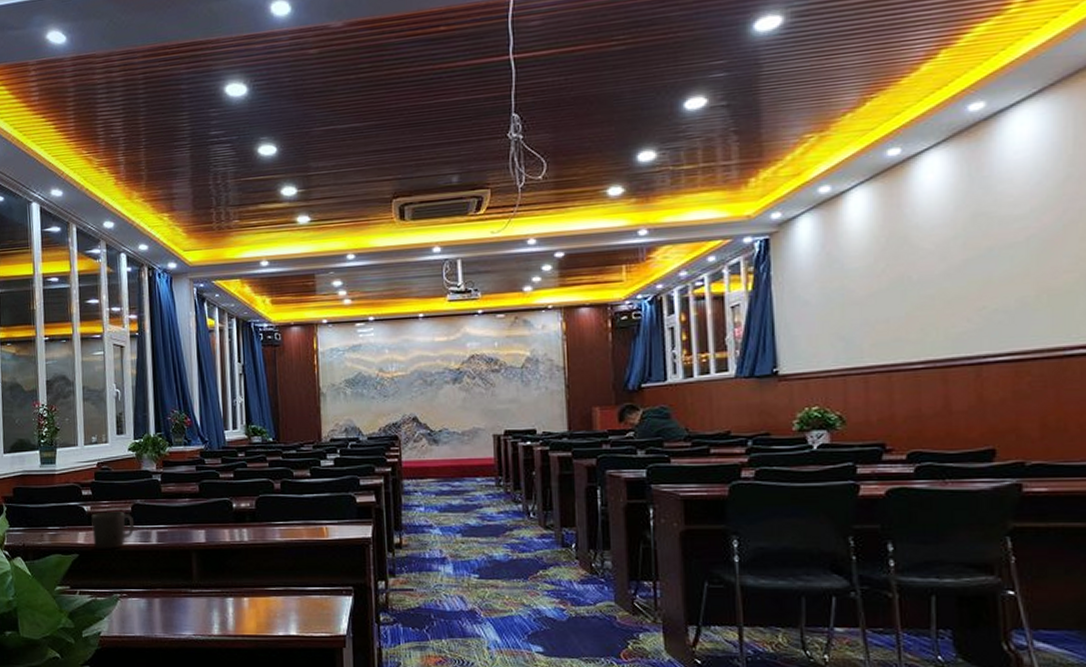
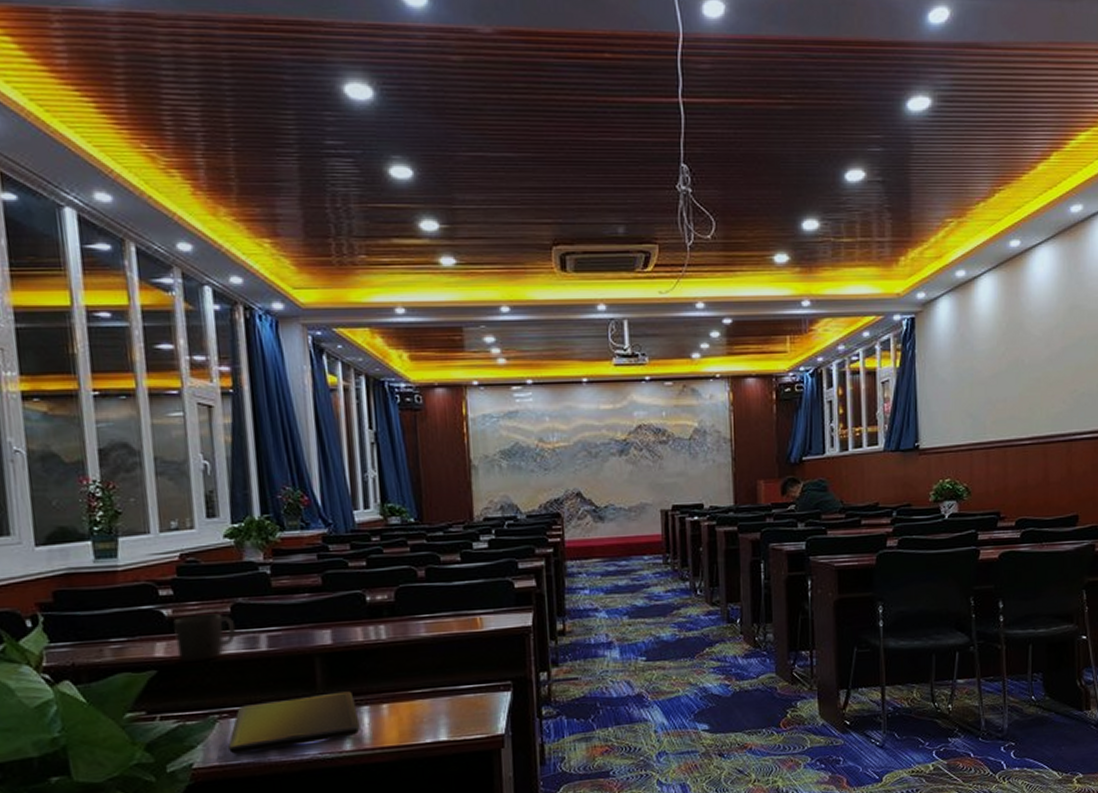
tablet: none [126,583,226,628] -> present [228,691,360,754]

